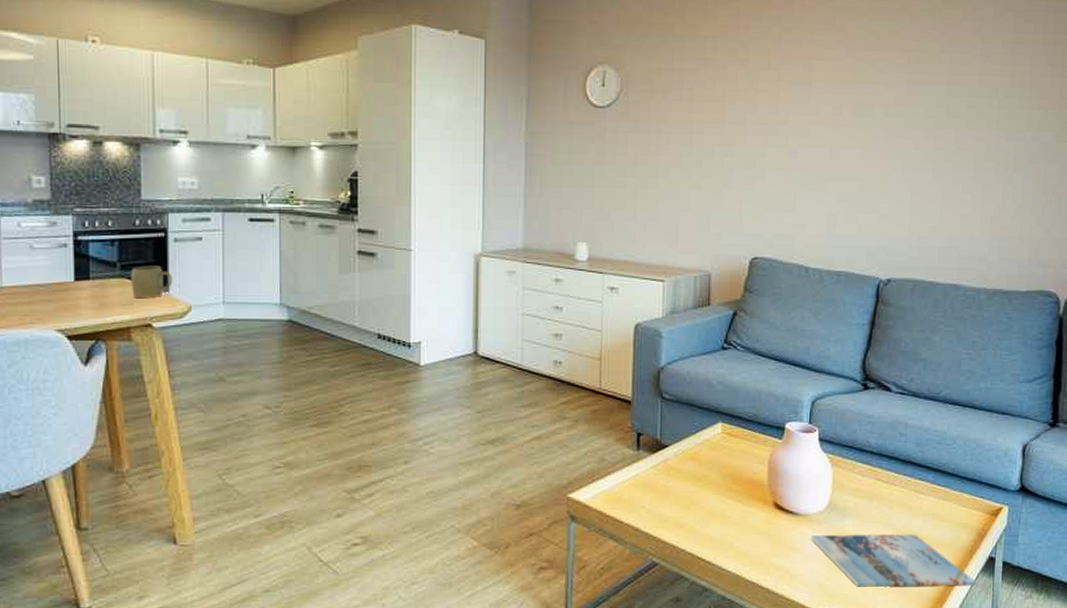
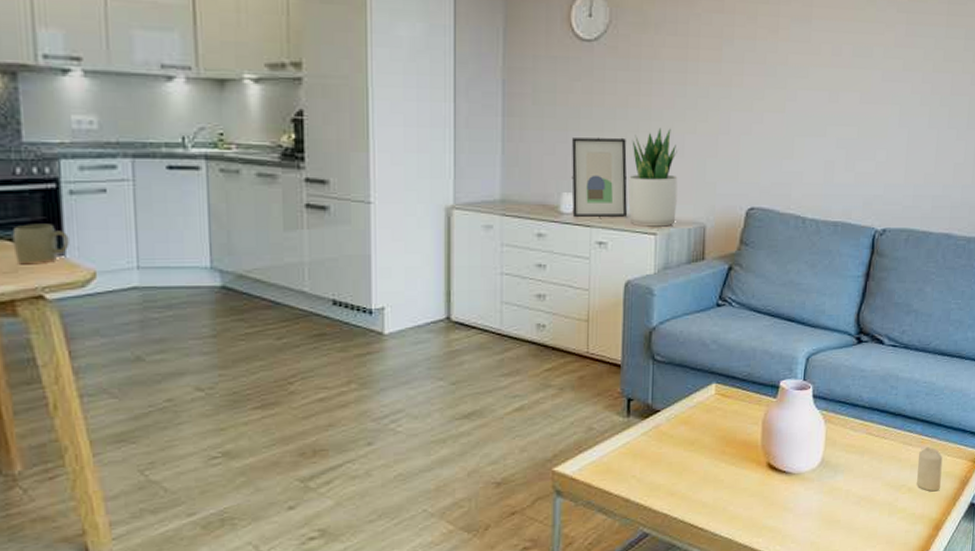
picture frame: none [586,192,638,266] -> present [572,137,628,218]
planter: none [638,184,684,274] -> present [628,127,678,227]
magazine: present [810,534,976,587] -> none [802,486,958,542]
candle: none [930,496,957,542] -> present [917,447,943,492]

